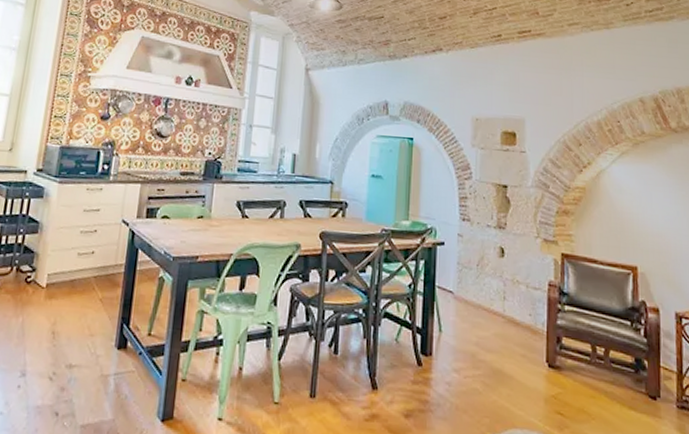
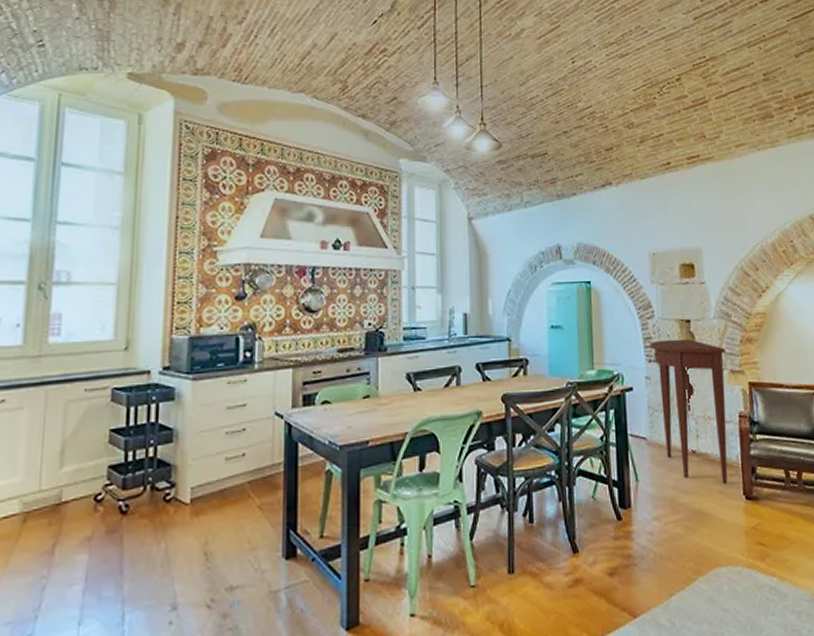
console table: none [465,201,540,348] -> present [650,339,728,484]

